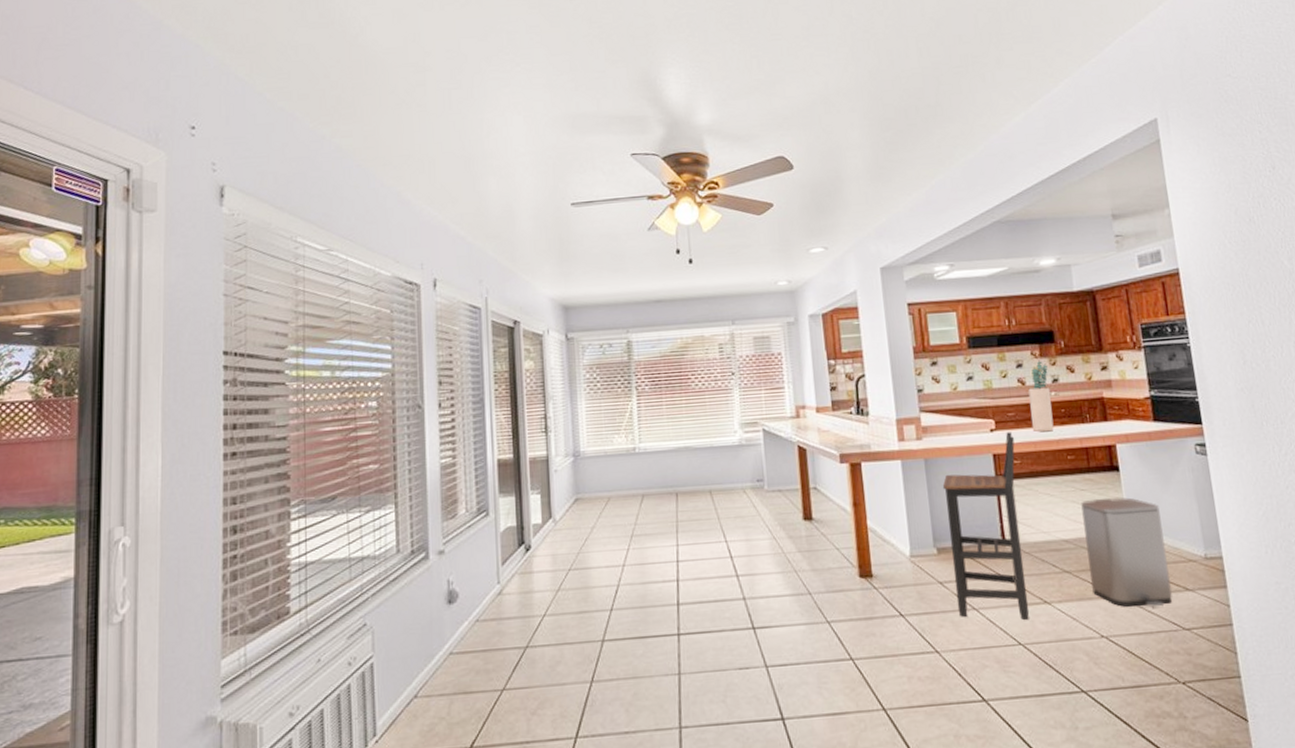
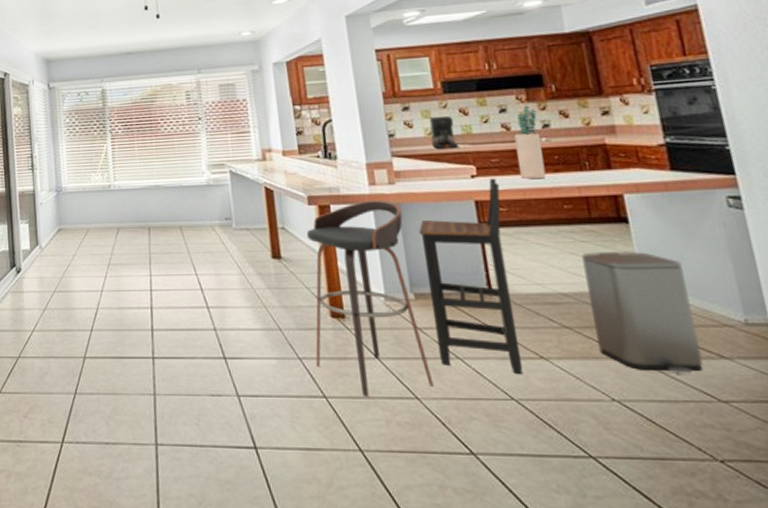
bar stool: none [837,455,952,655] -> present [306,199,434,396]
coffee maker: none [954,370,980,405] -> present [429,115,458,150]

